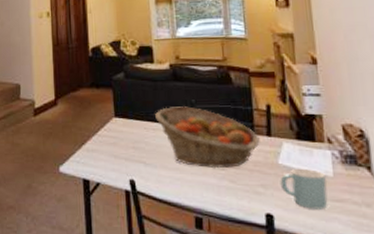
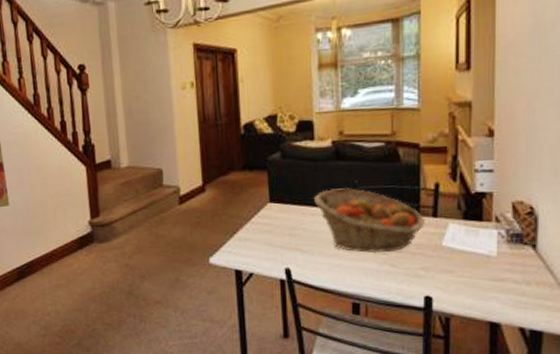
mug: present [280,169,328,209] -> none [442,250,489,290]

